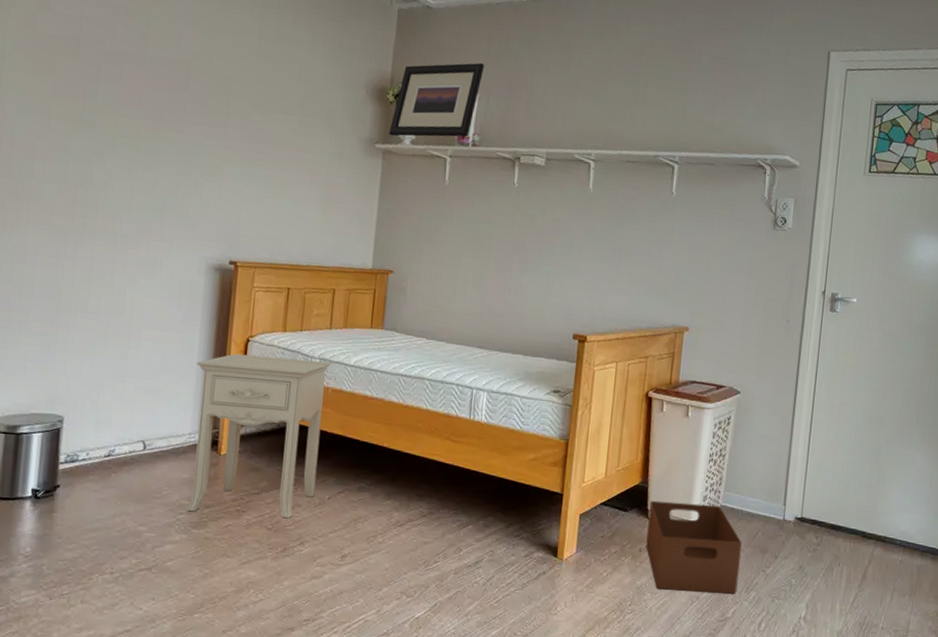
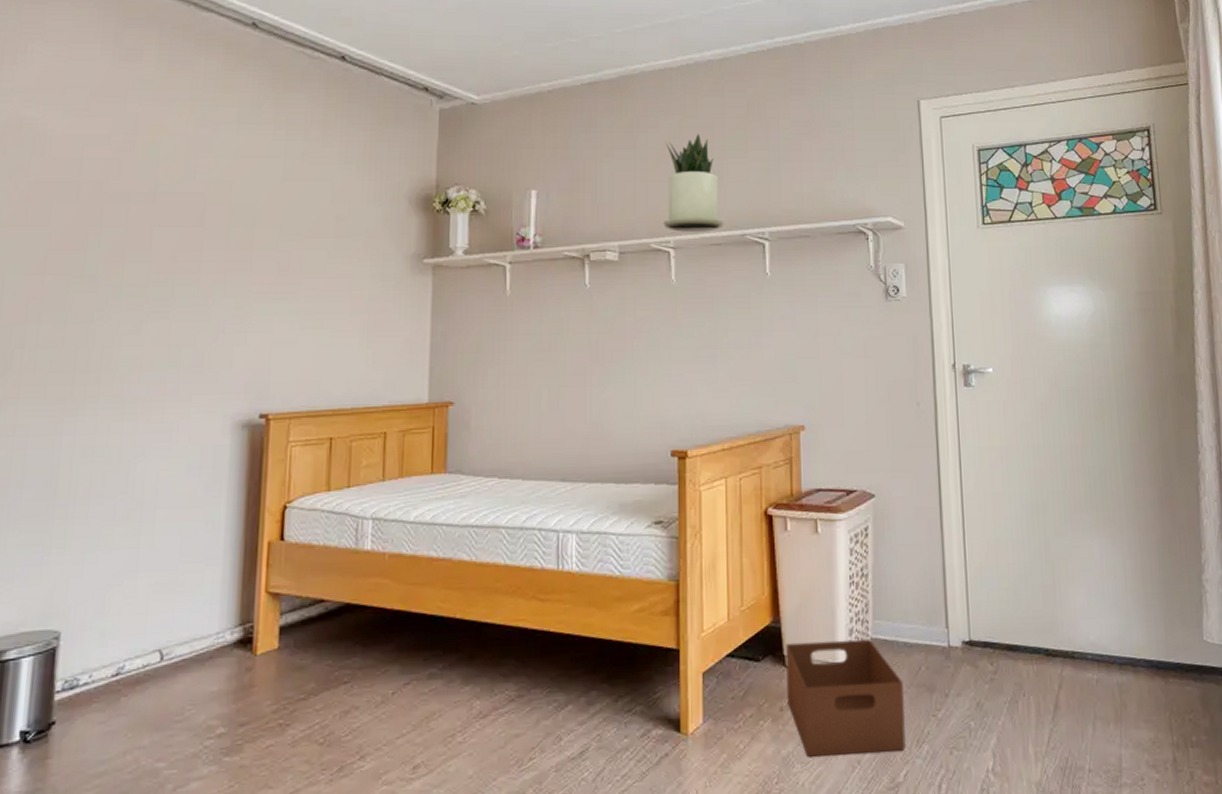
nightstand: present [186,353,331,519] -> none [216,521,387,735]
picture frame: present [388,62,485,137] -> none [437,156,541,248]
planter: none [586,59,642,150] -> present [662,134,725,233]

